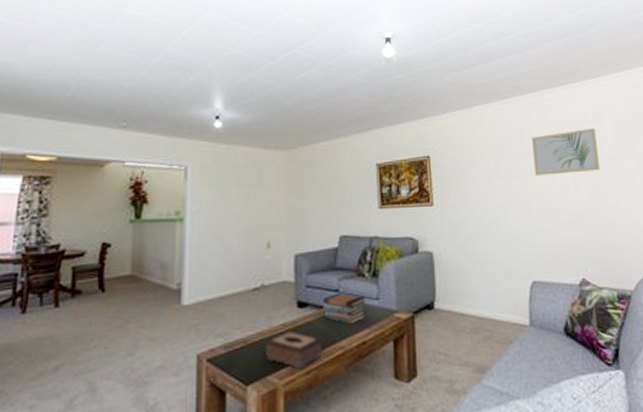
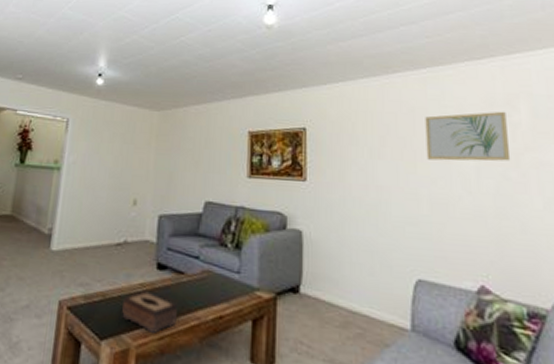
book stack: present [322,292,366,325] -> none [181,260,227,296]

